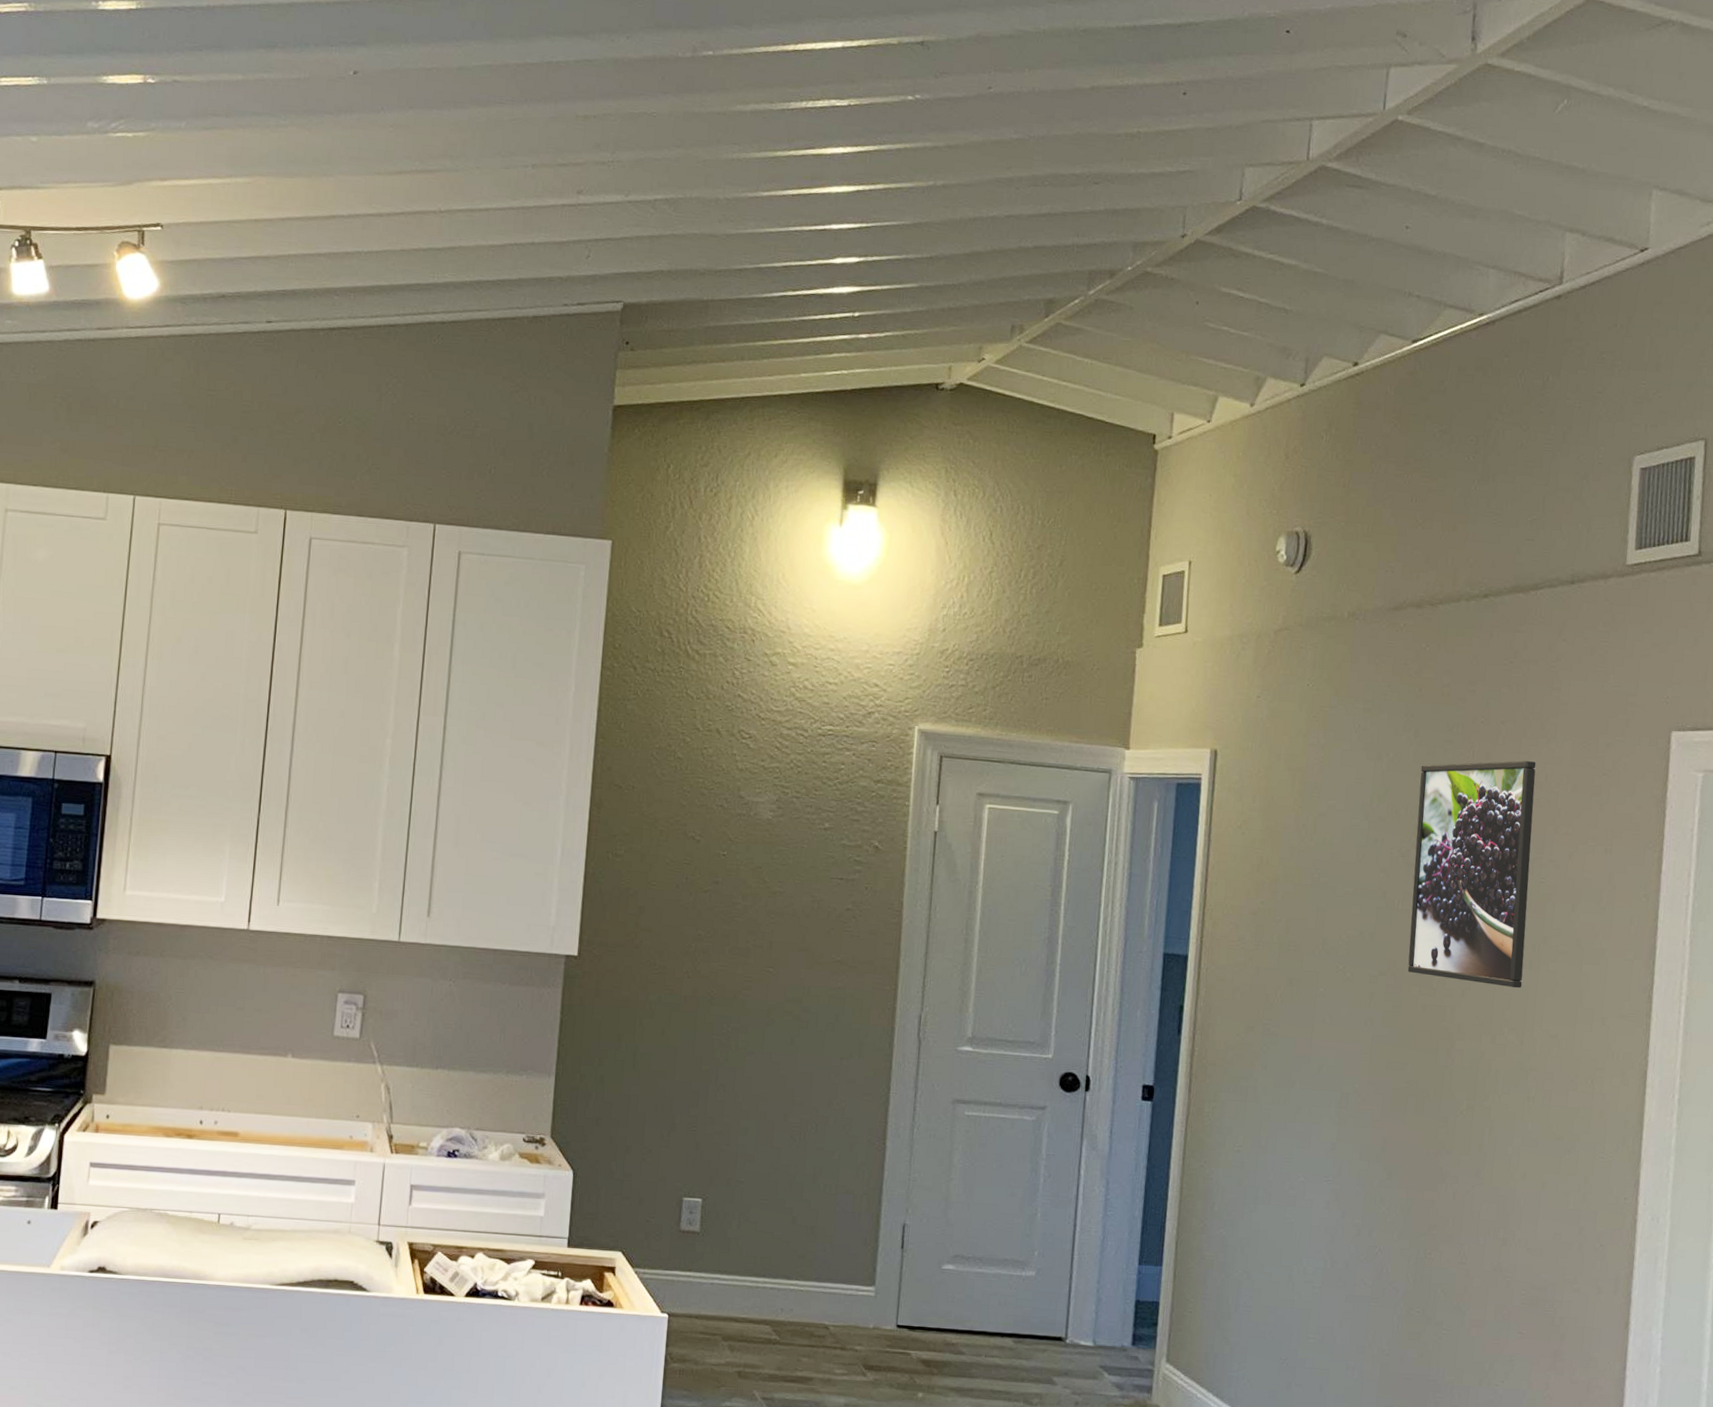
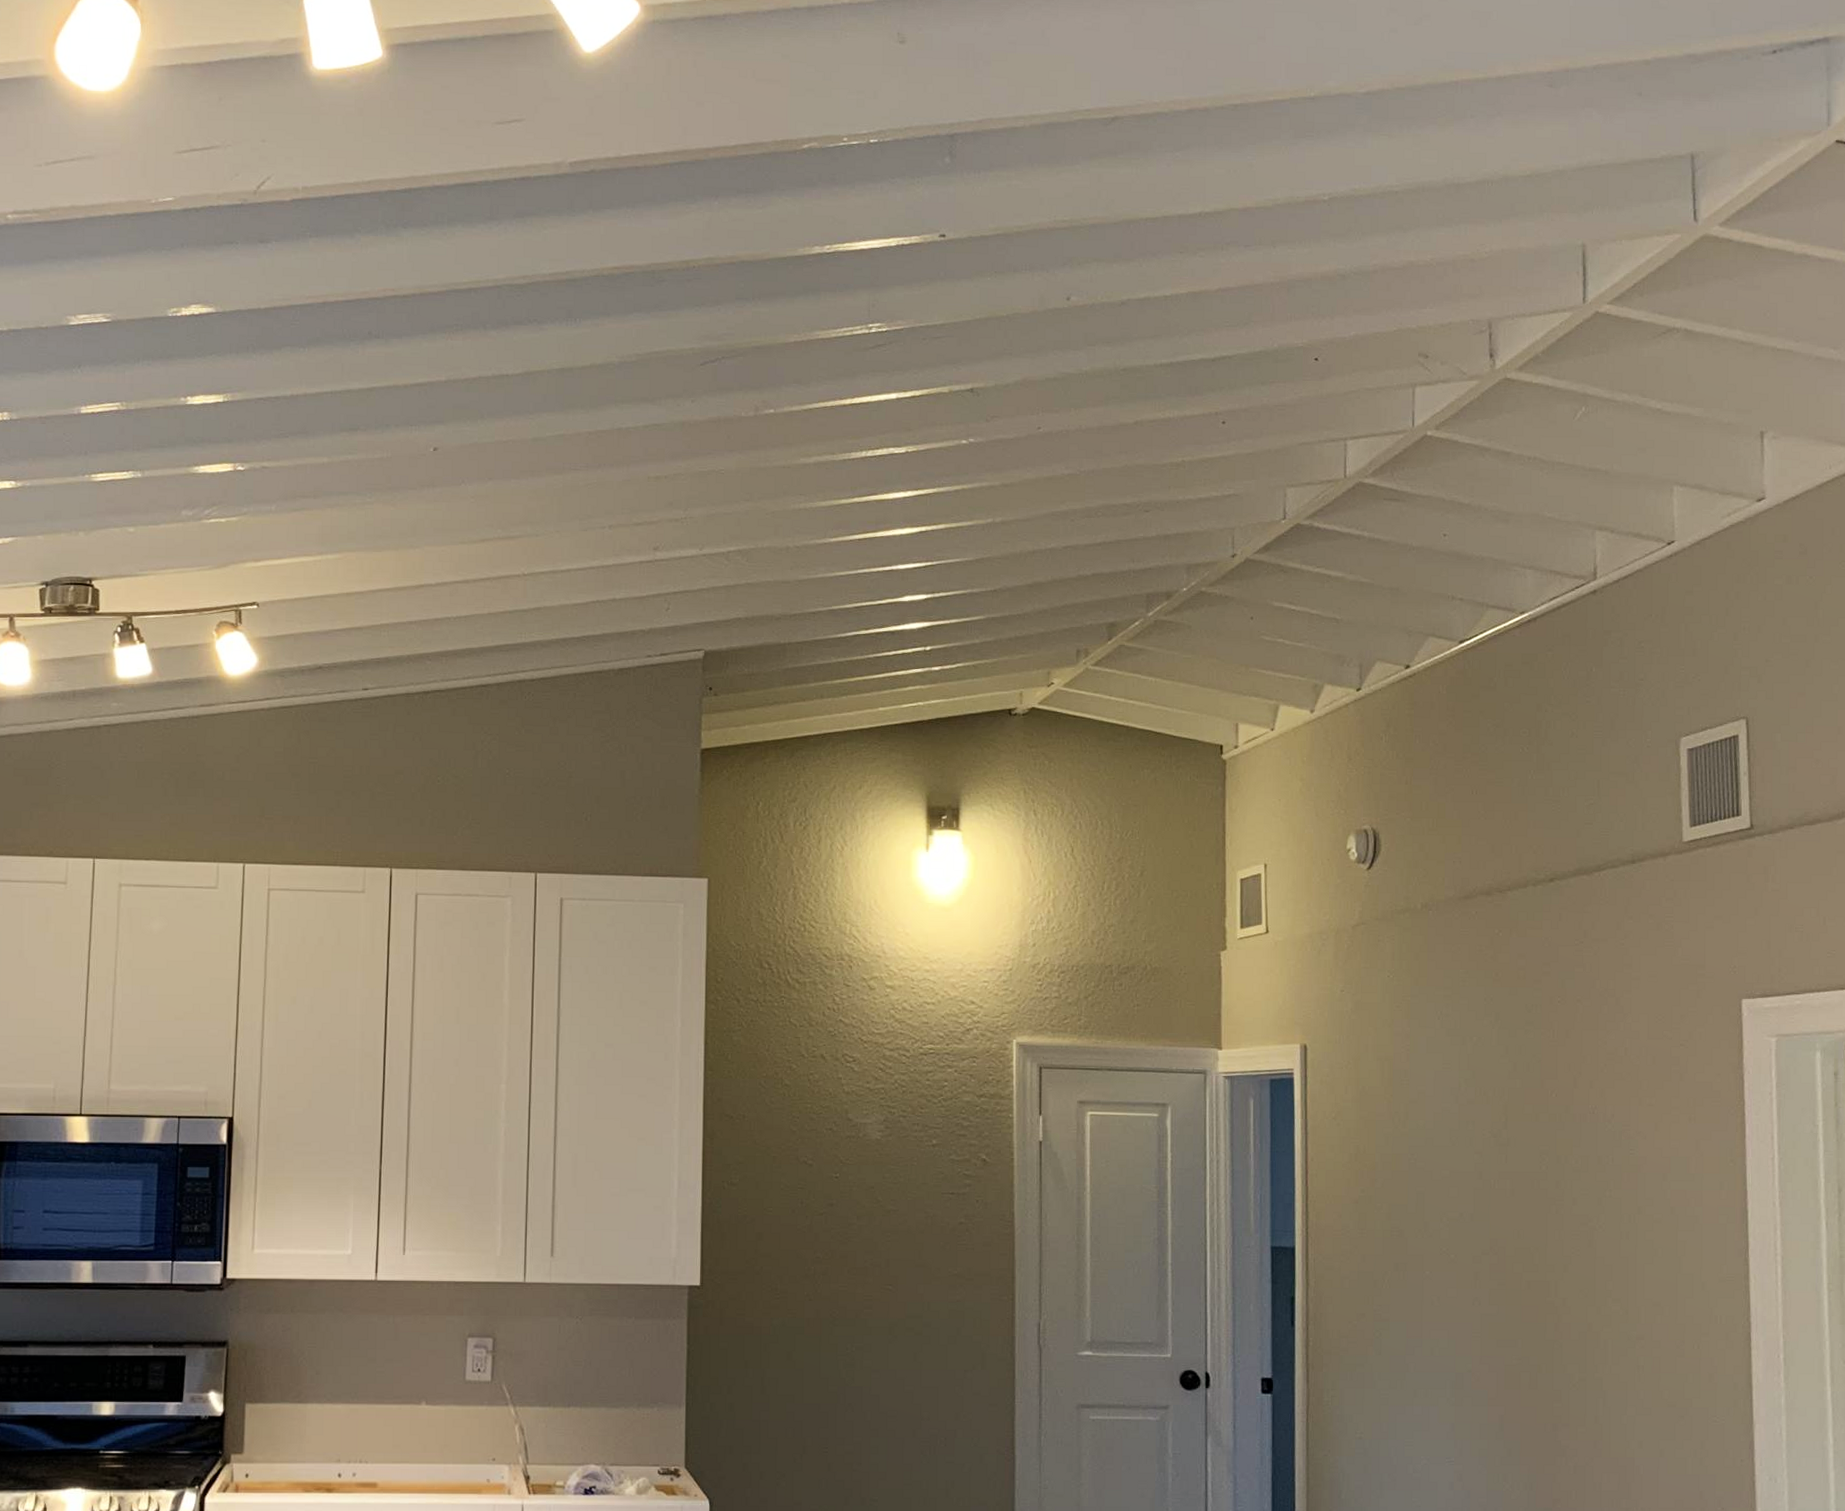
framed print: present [1407,760,1536,989] -> none [1504,1037,1622,1259]

